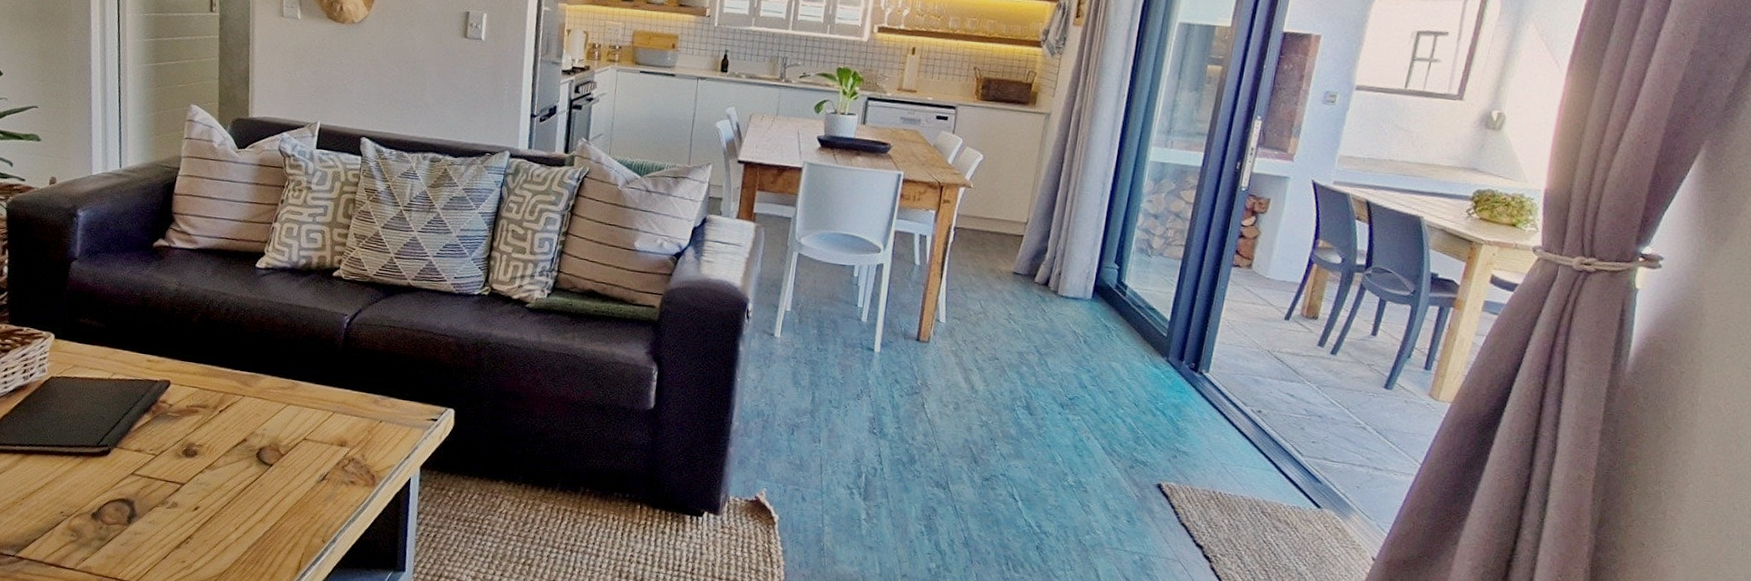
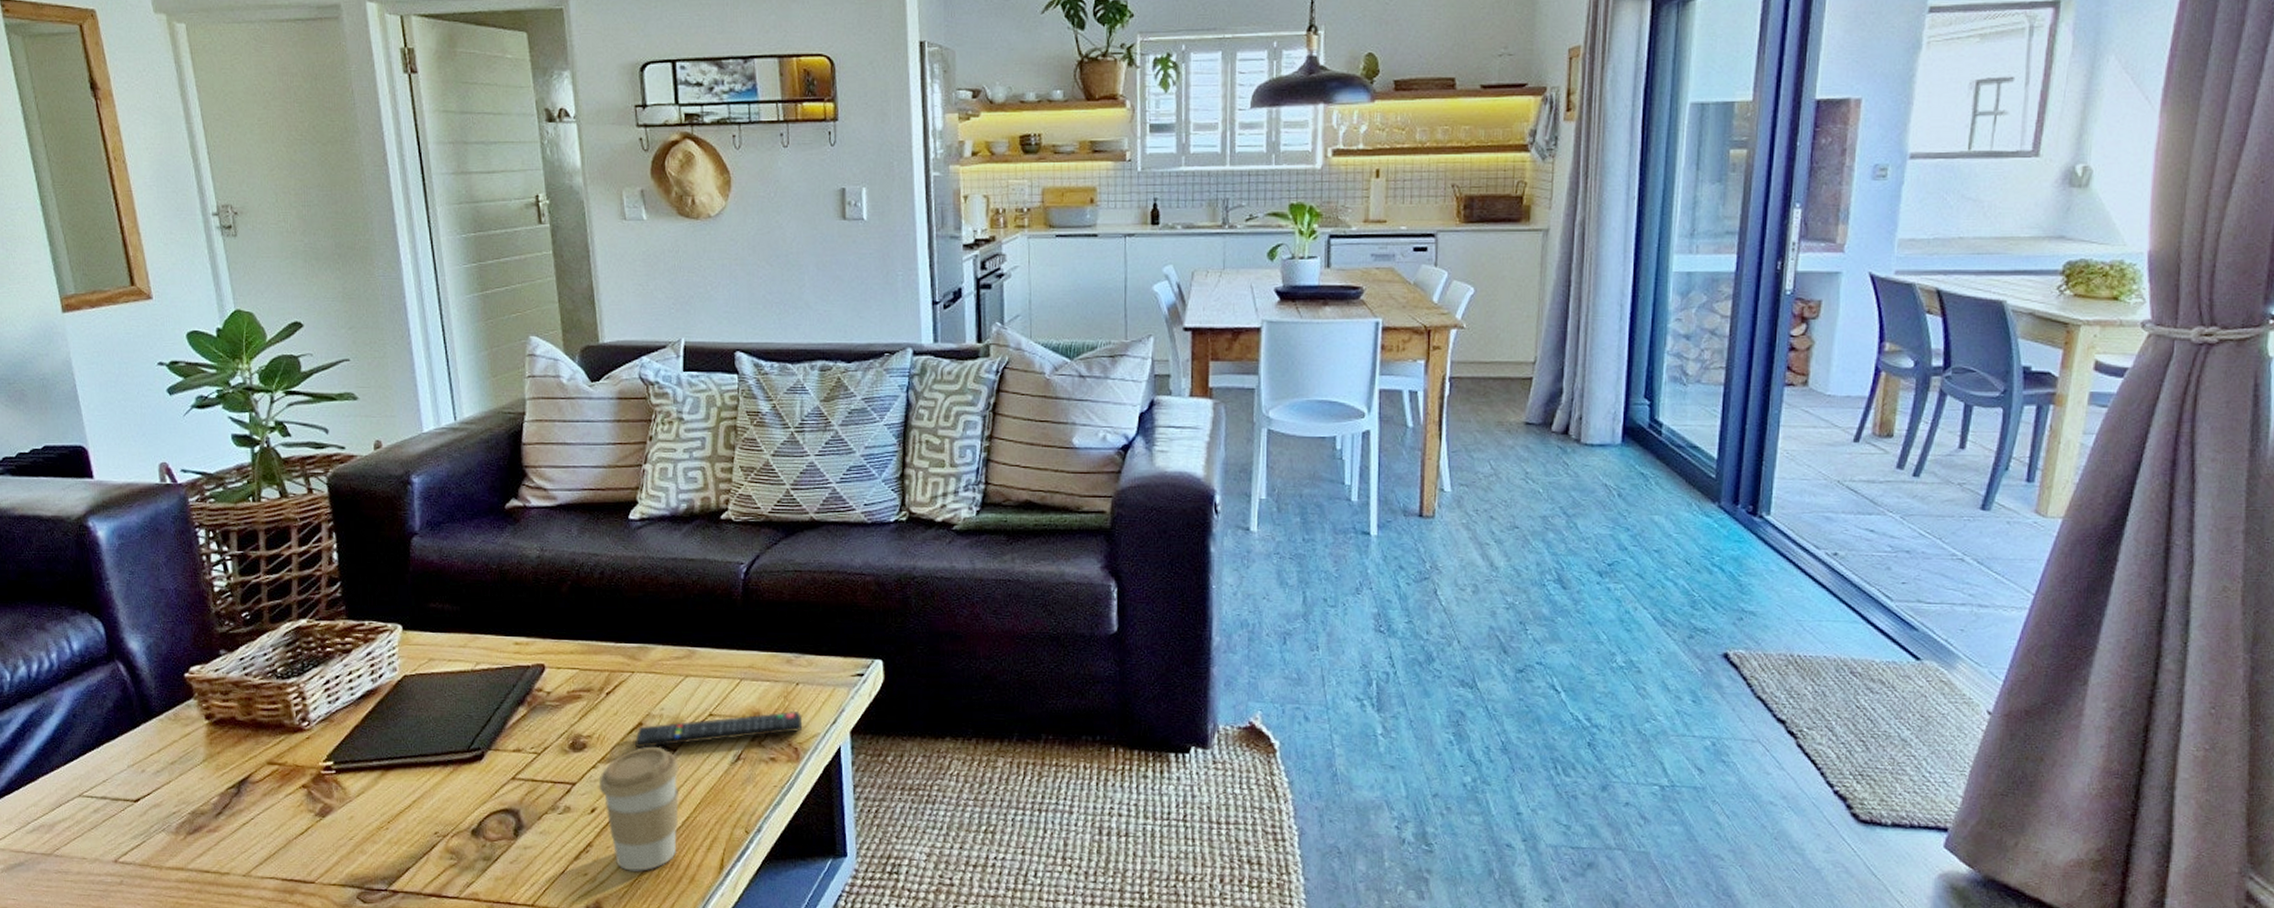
coffee cup: none [203,460,273,565] -> present [599,746,680,871]
remote control: none [237,442,382,462] -> present [634,710,803,748]

